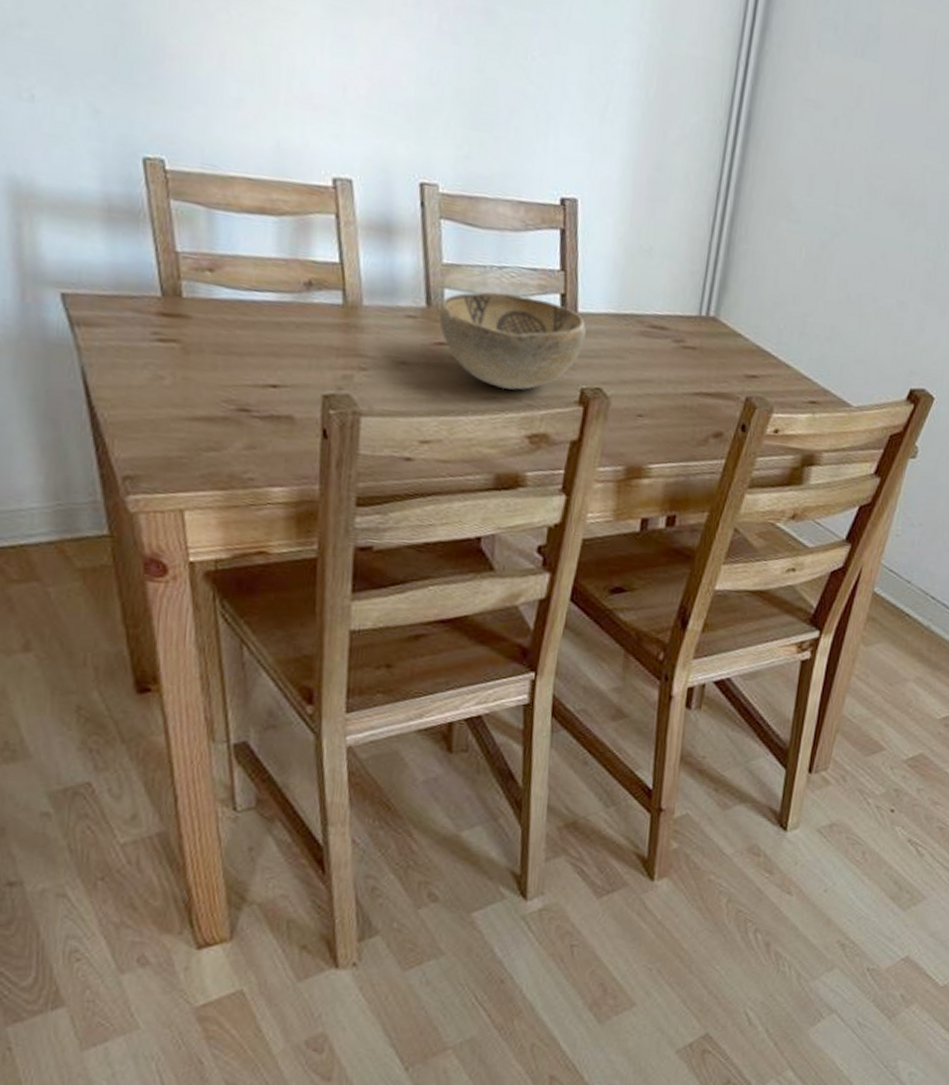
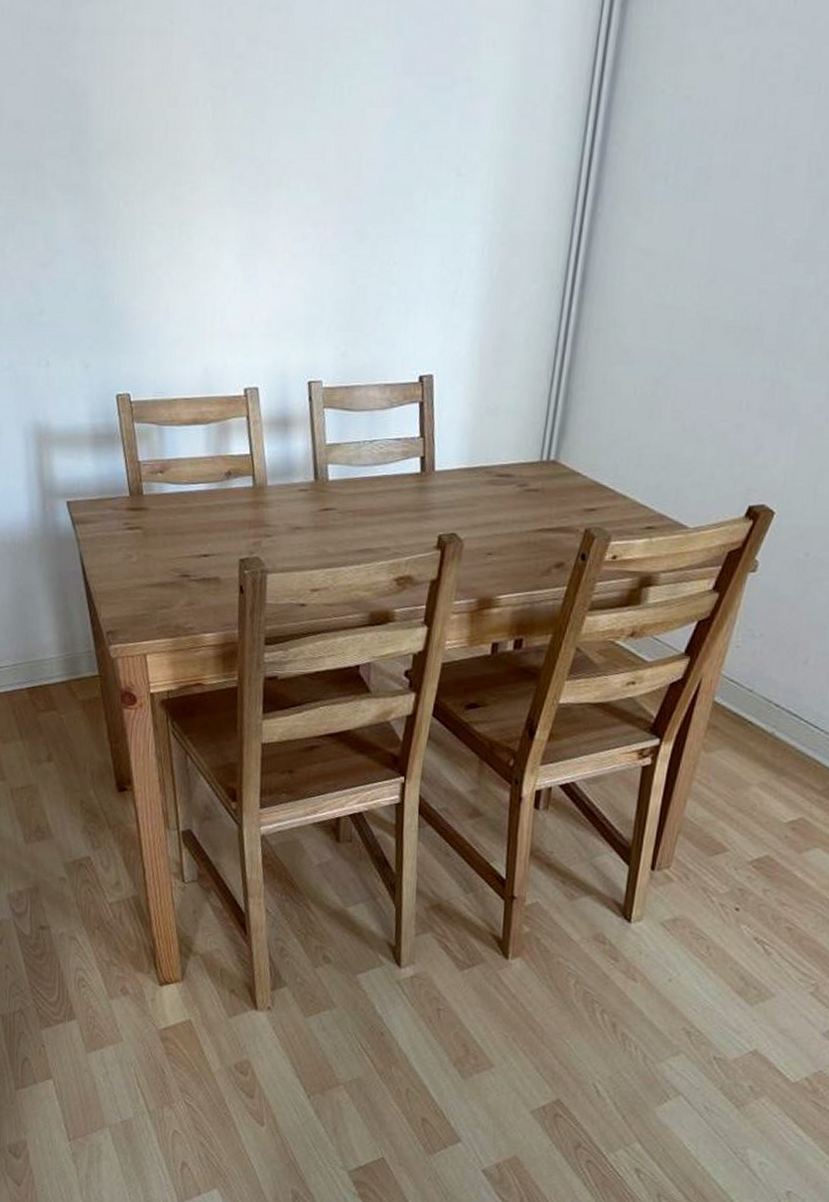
decorative bowl: present [438,291,586,390] -> none [324,462,442,542]

